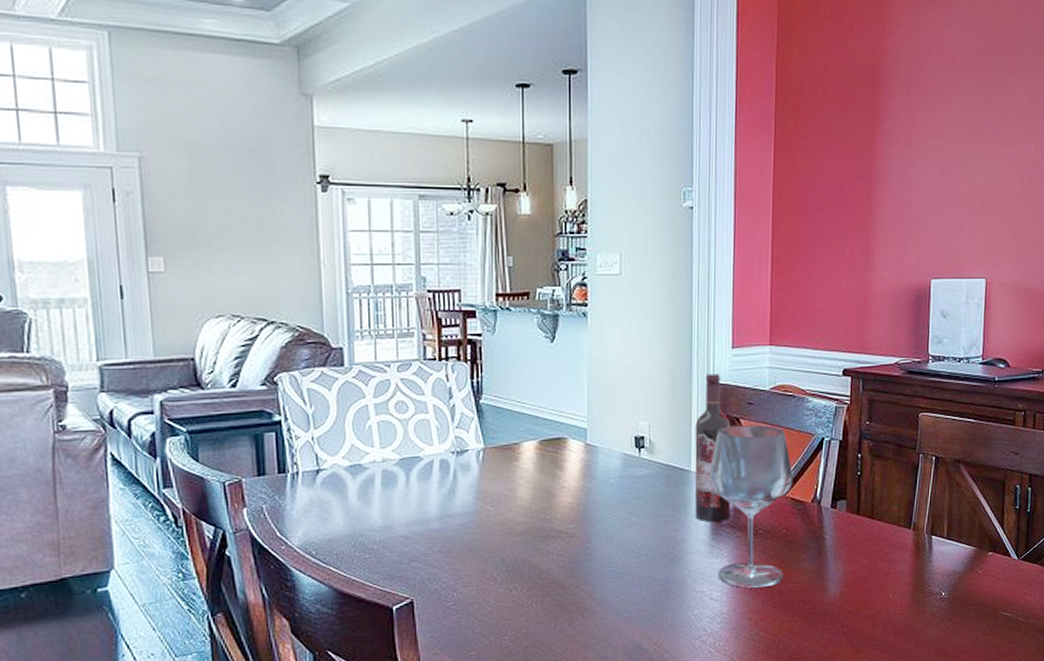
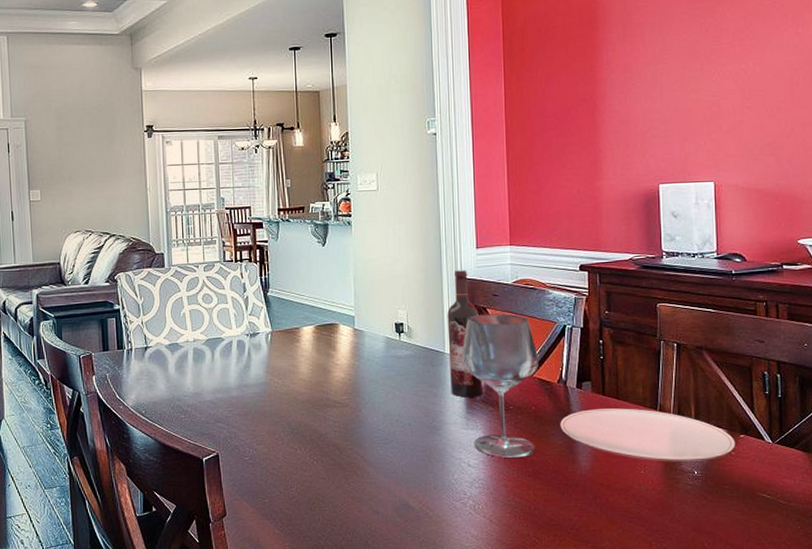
plate: none [811,528,984,584] -> present [560,408,736,462]

